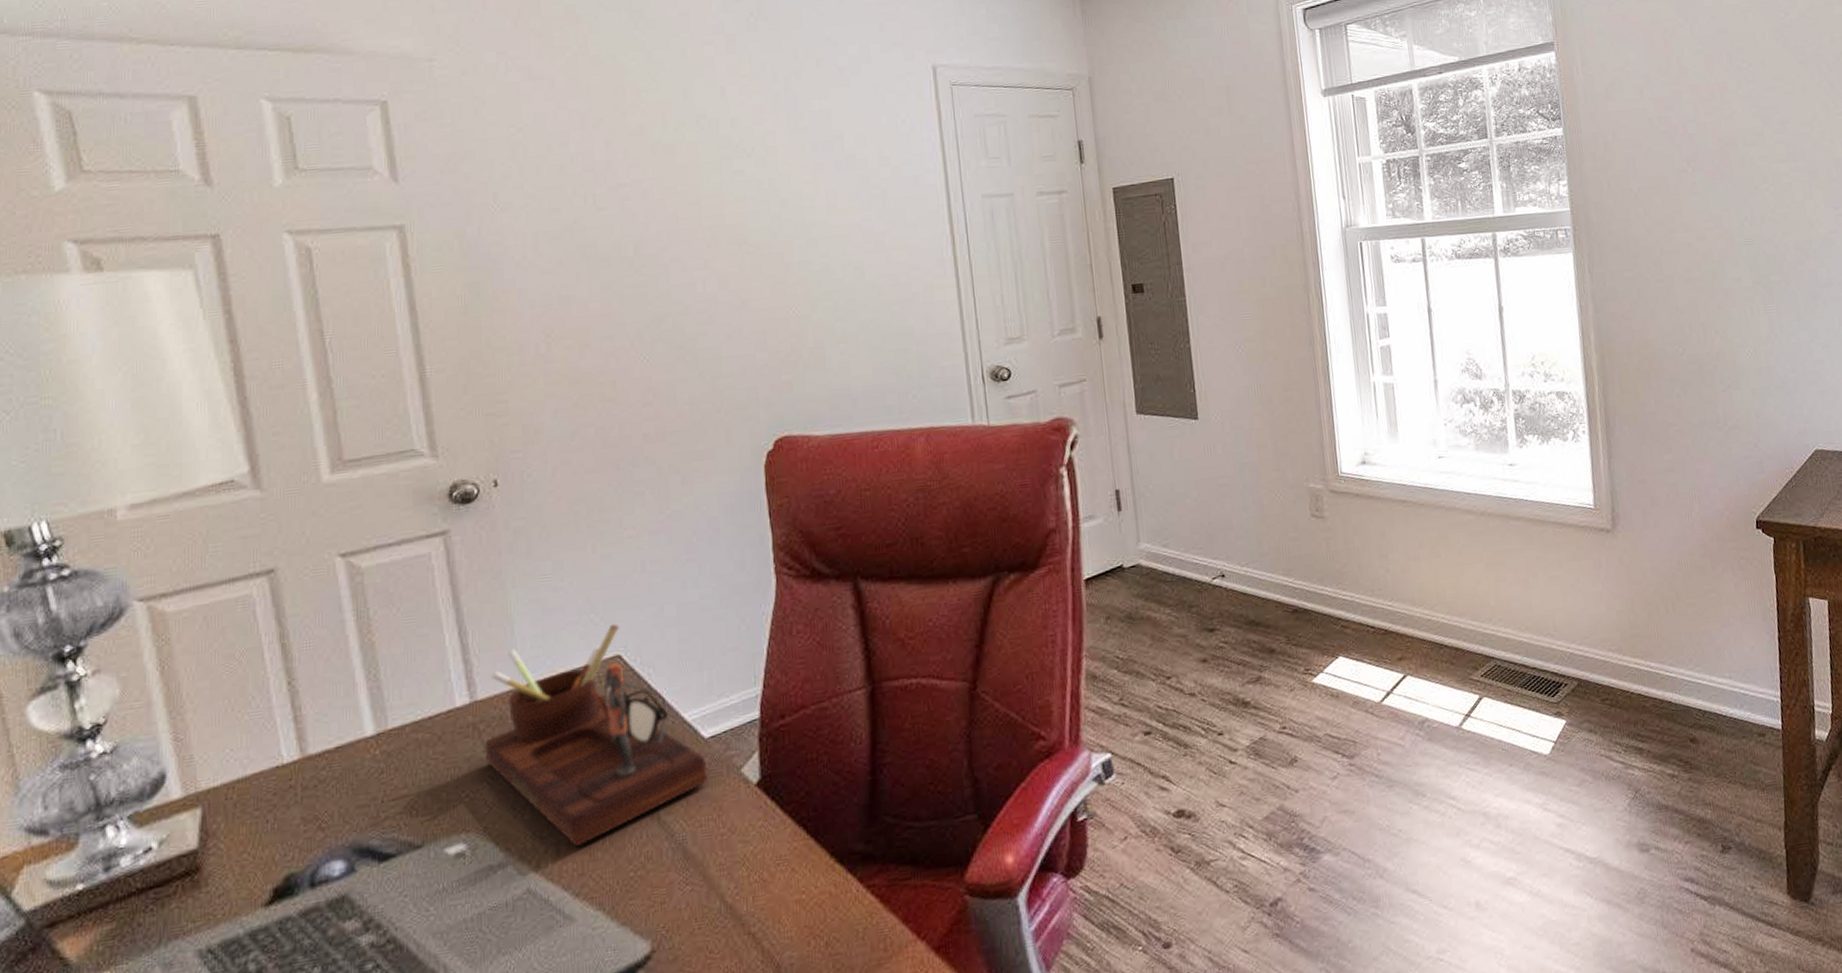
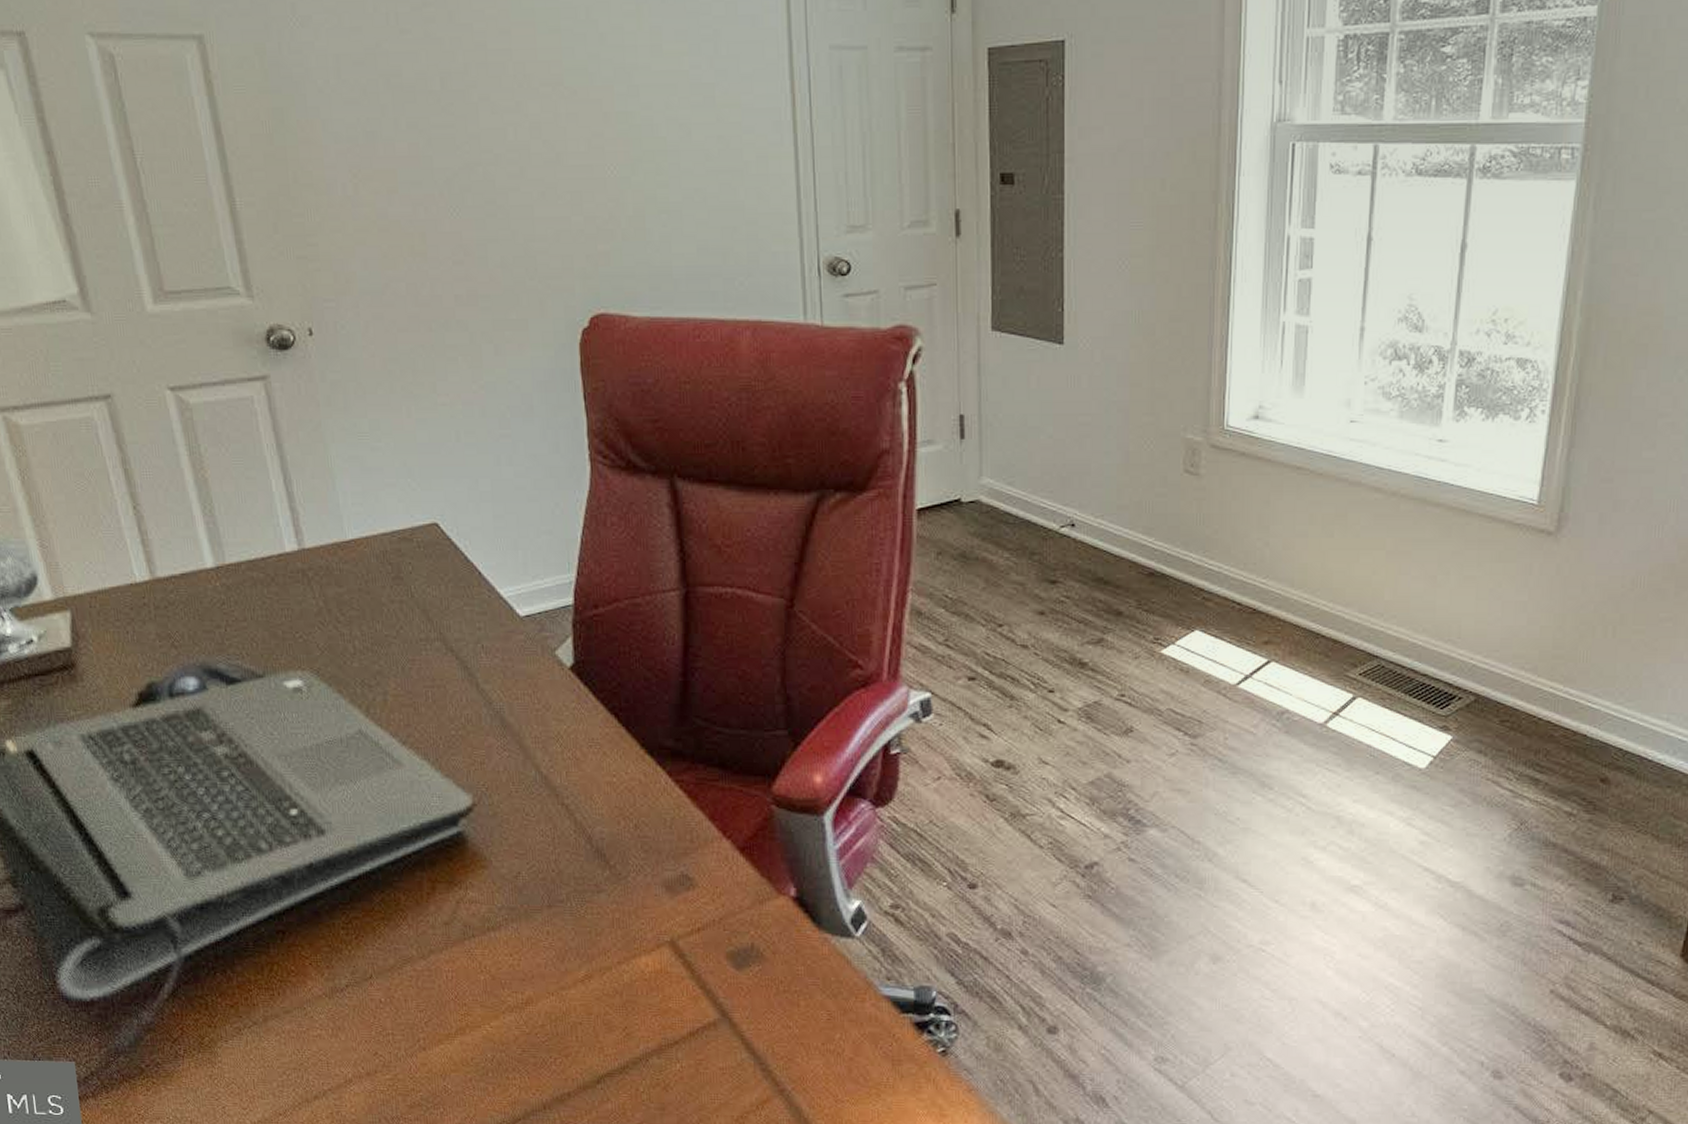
desk organizer: present [484,624,708,847] -> none [313,491,524,700]

